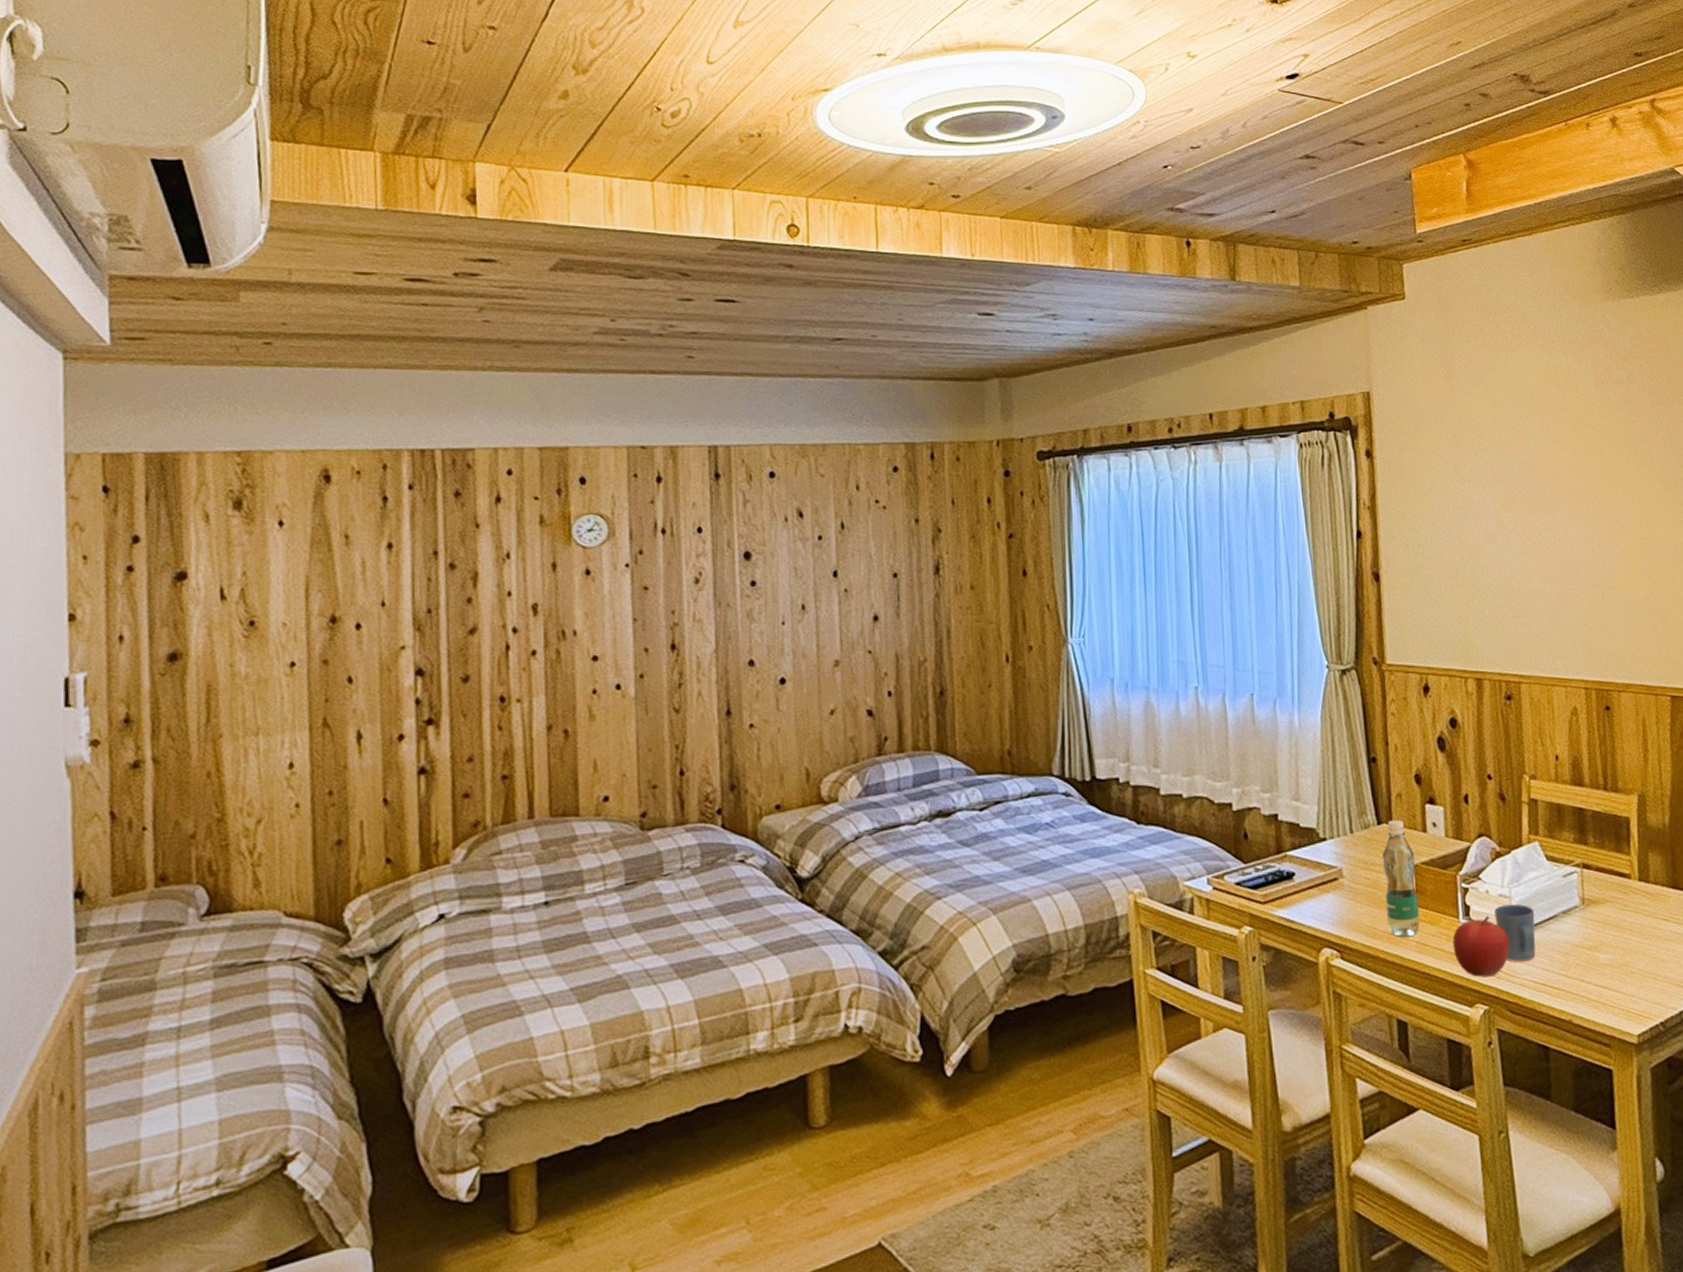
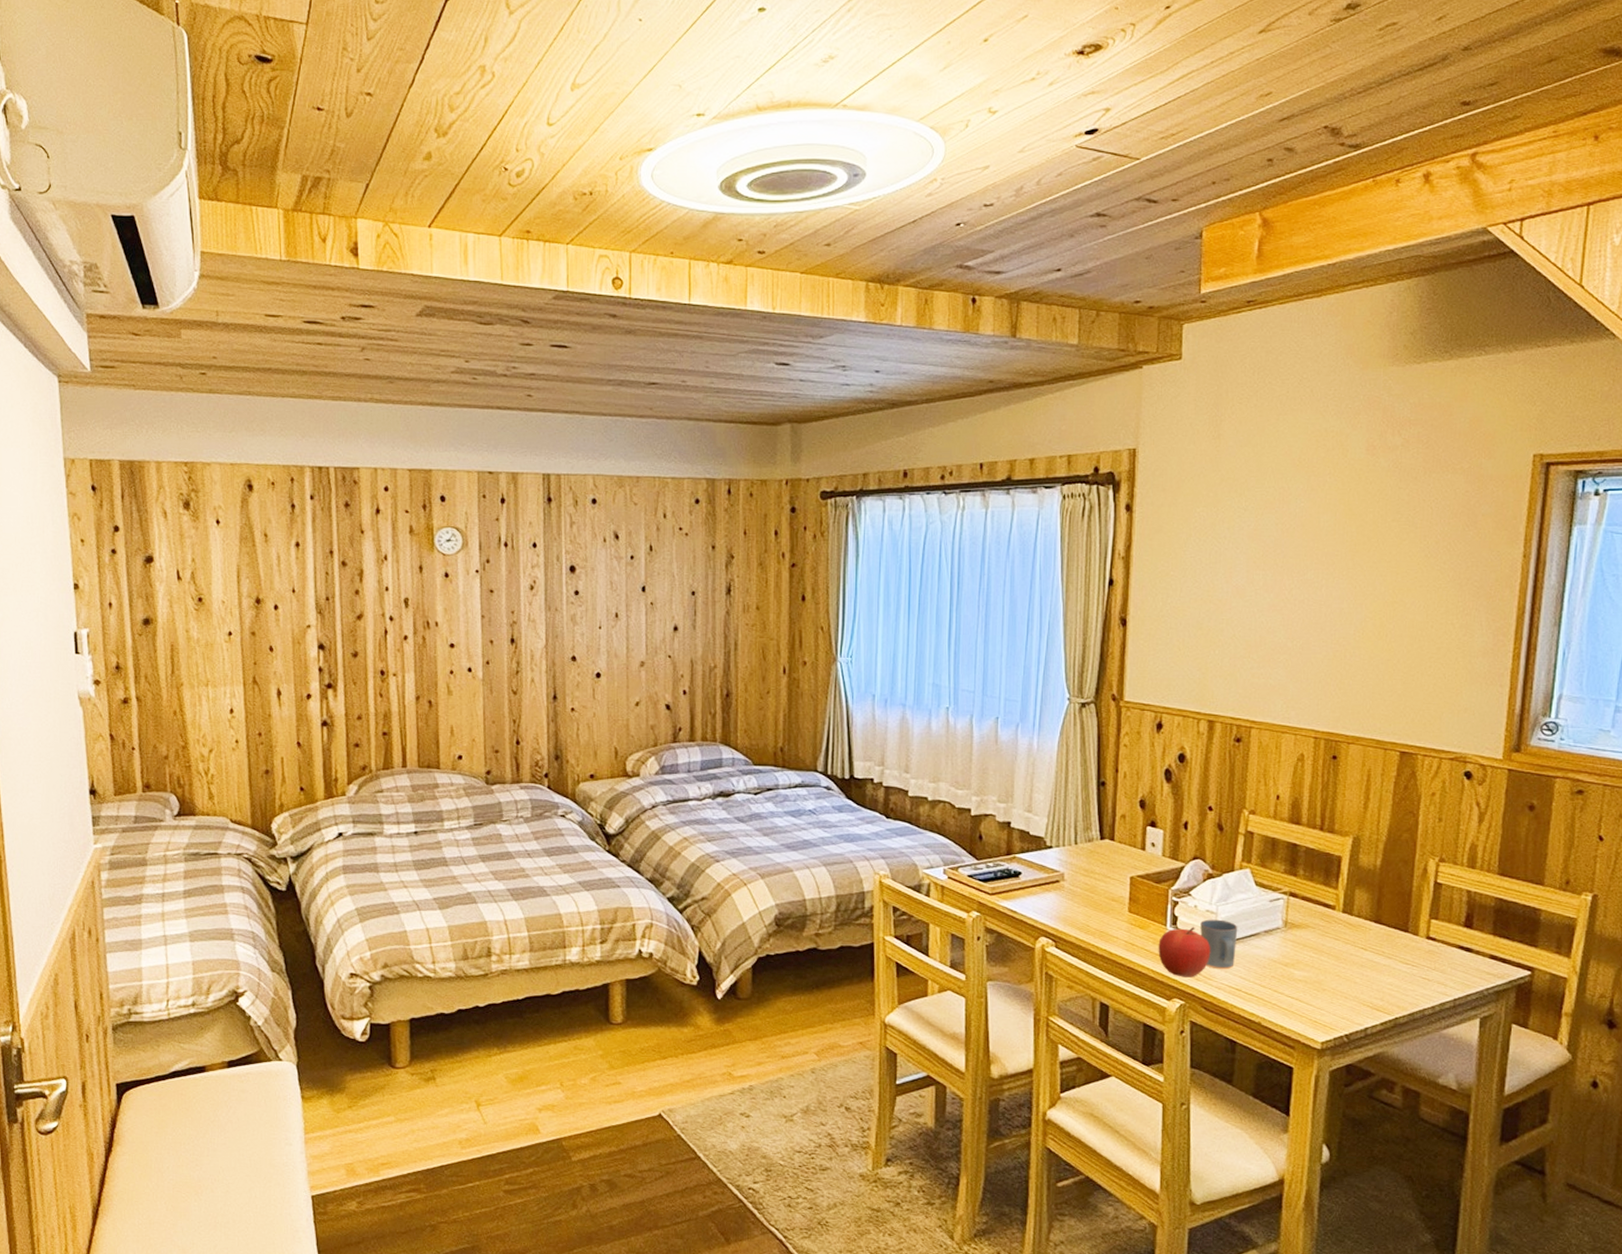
bottle: present [1382,819,1420,938] -> none [1100,837,1131,937]

